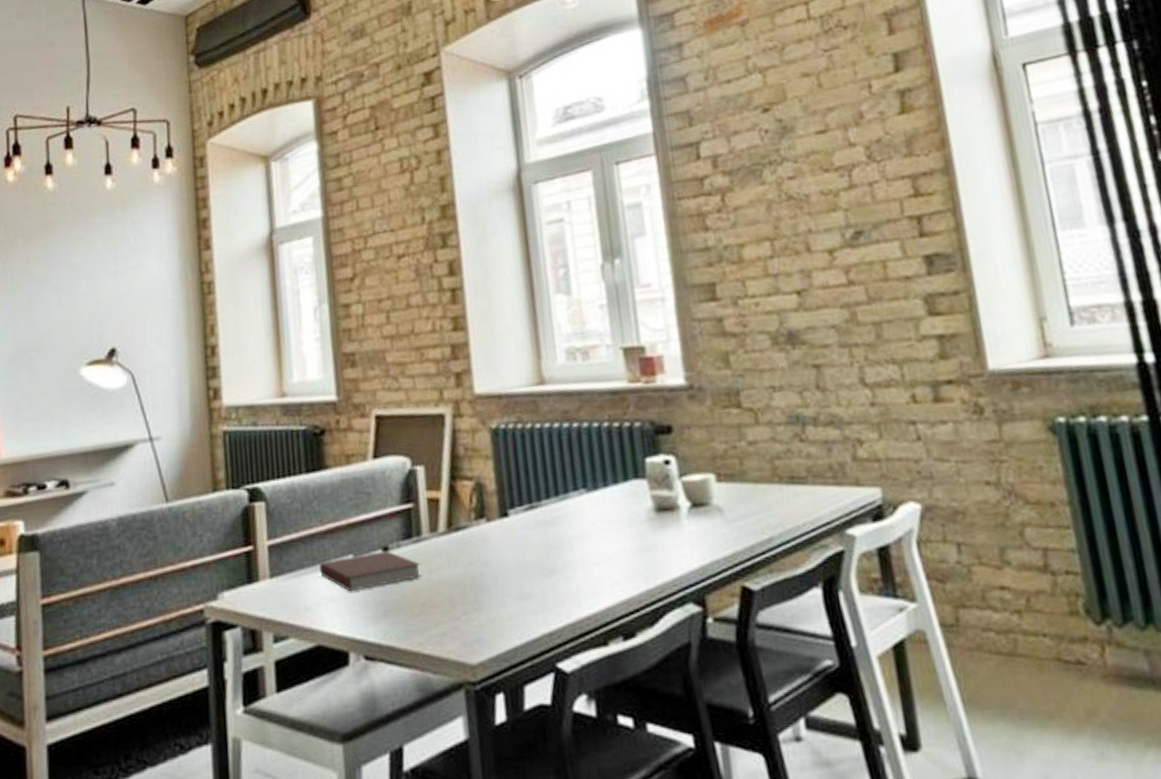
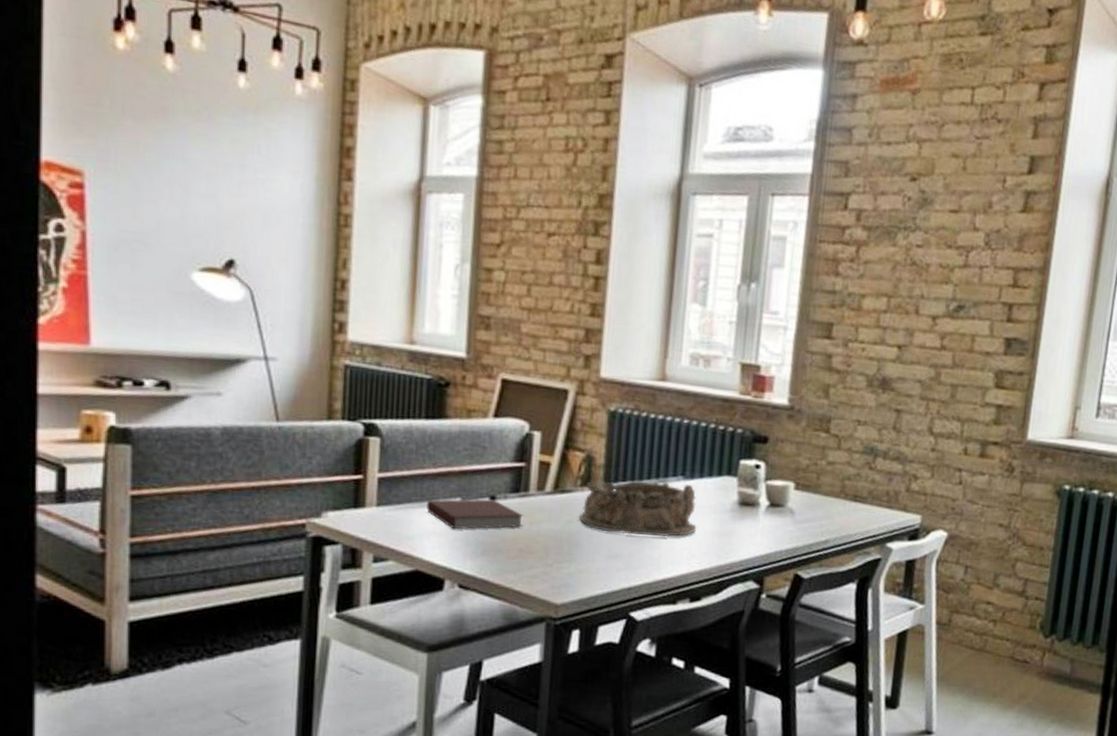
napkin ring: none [480,496,613,569] -> present [580,479,697,537]

